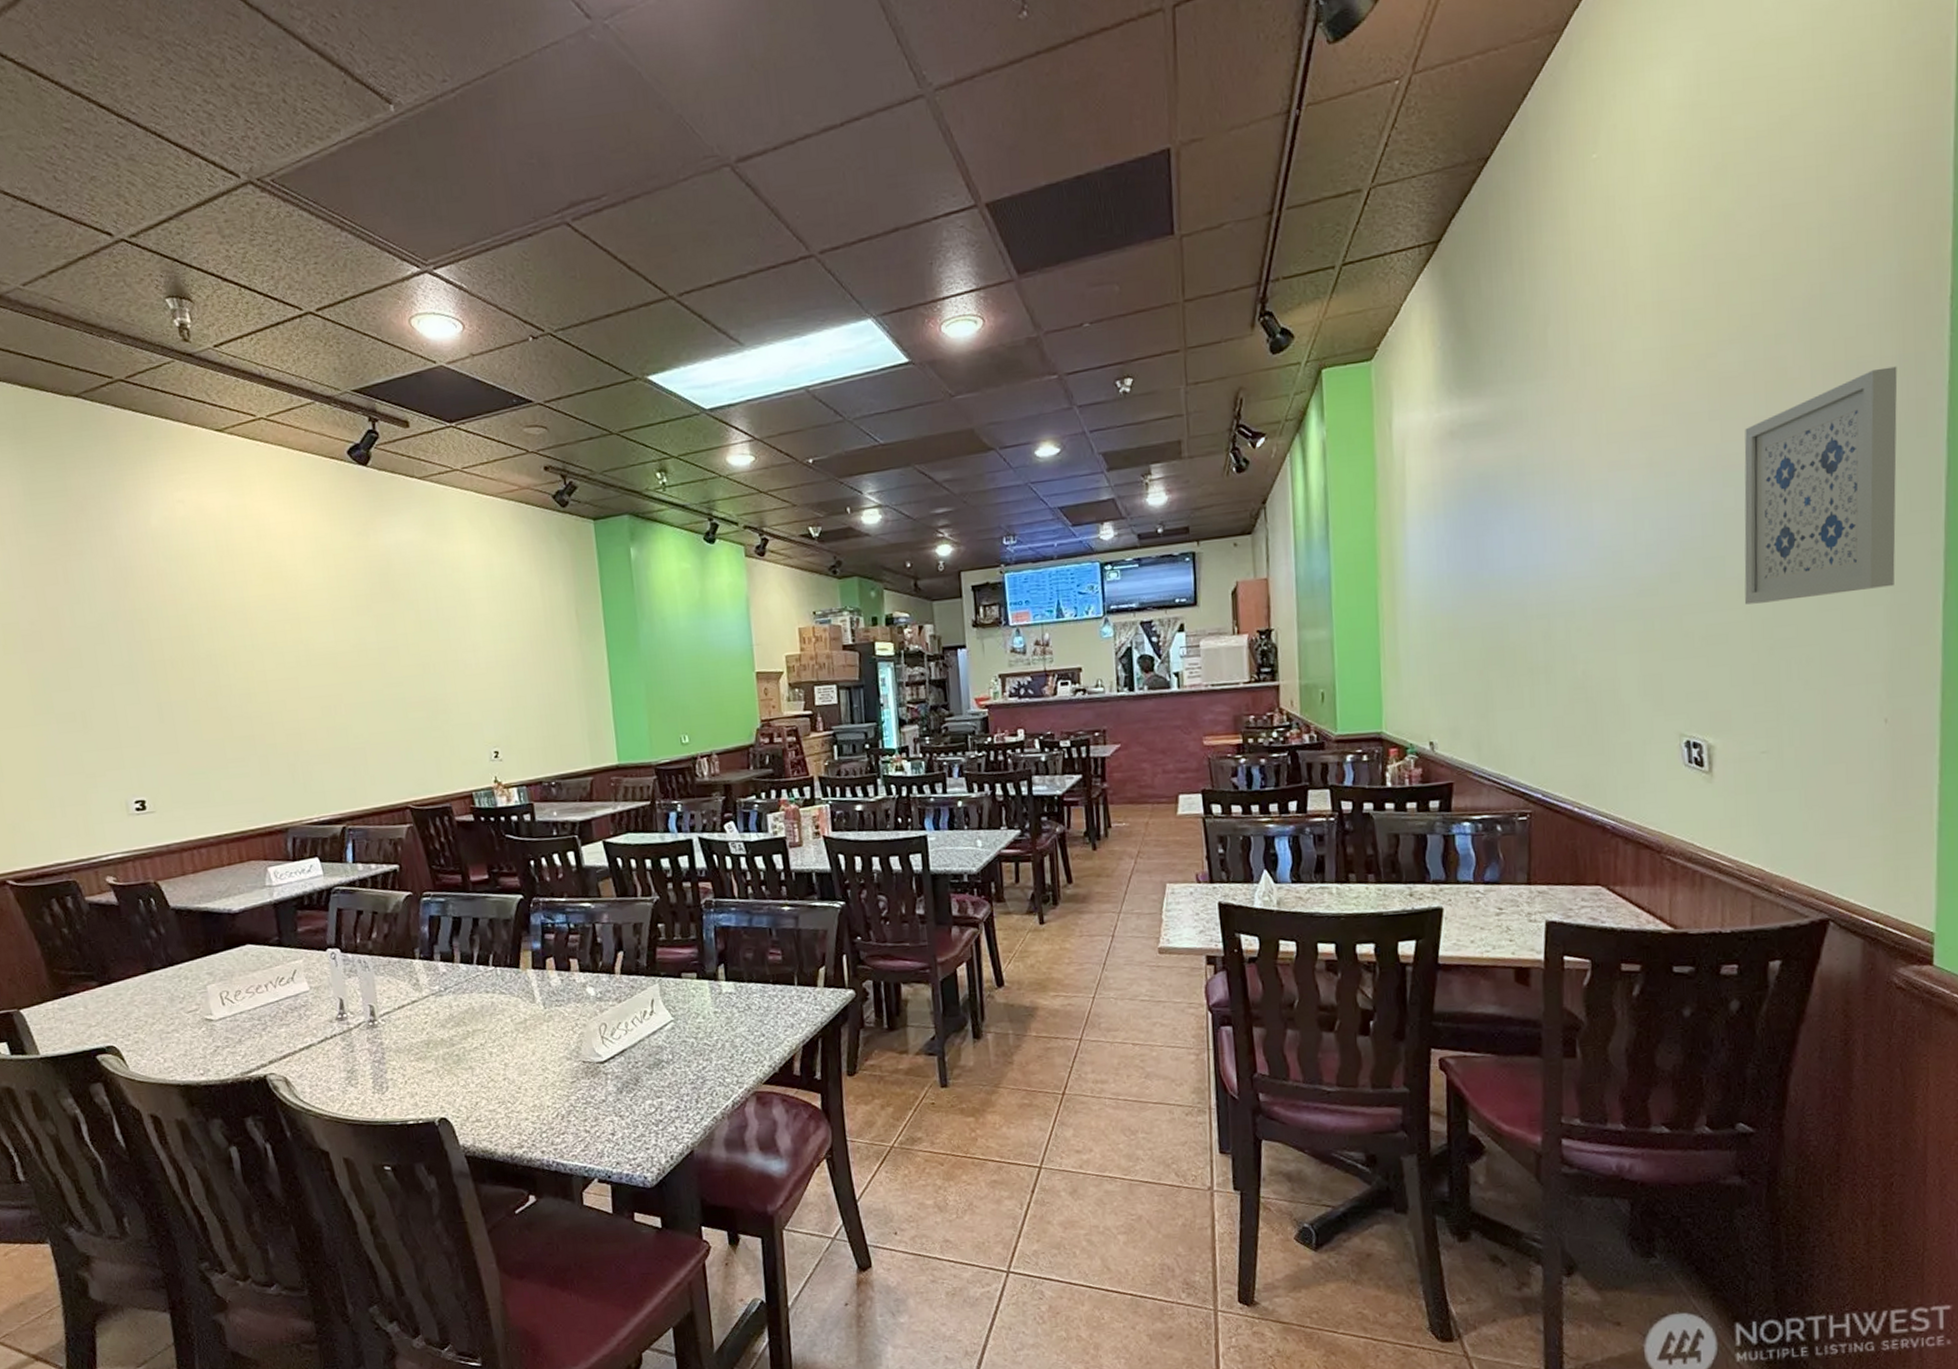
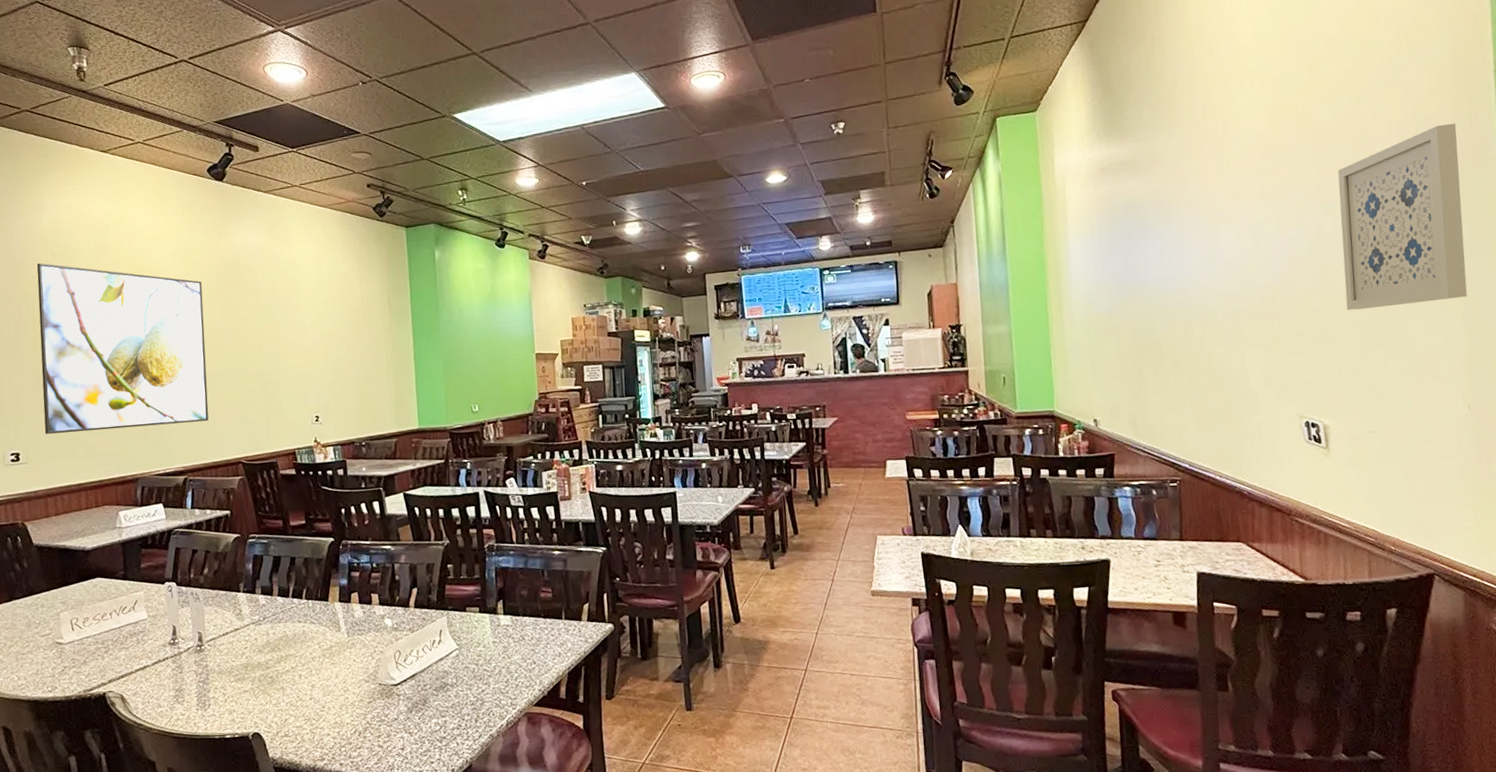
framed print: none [148,570,367,778] -> present [37,263,209,434]

